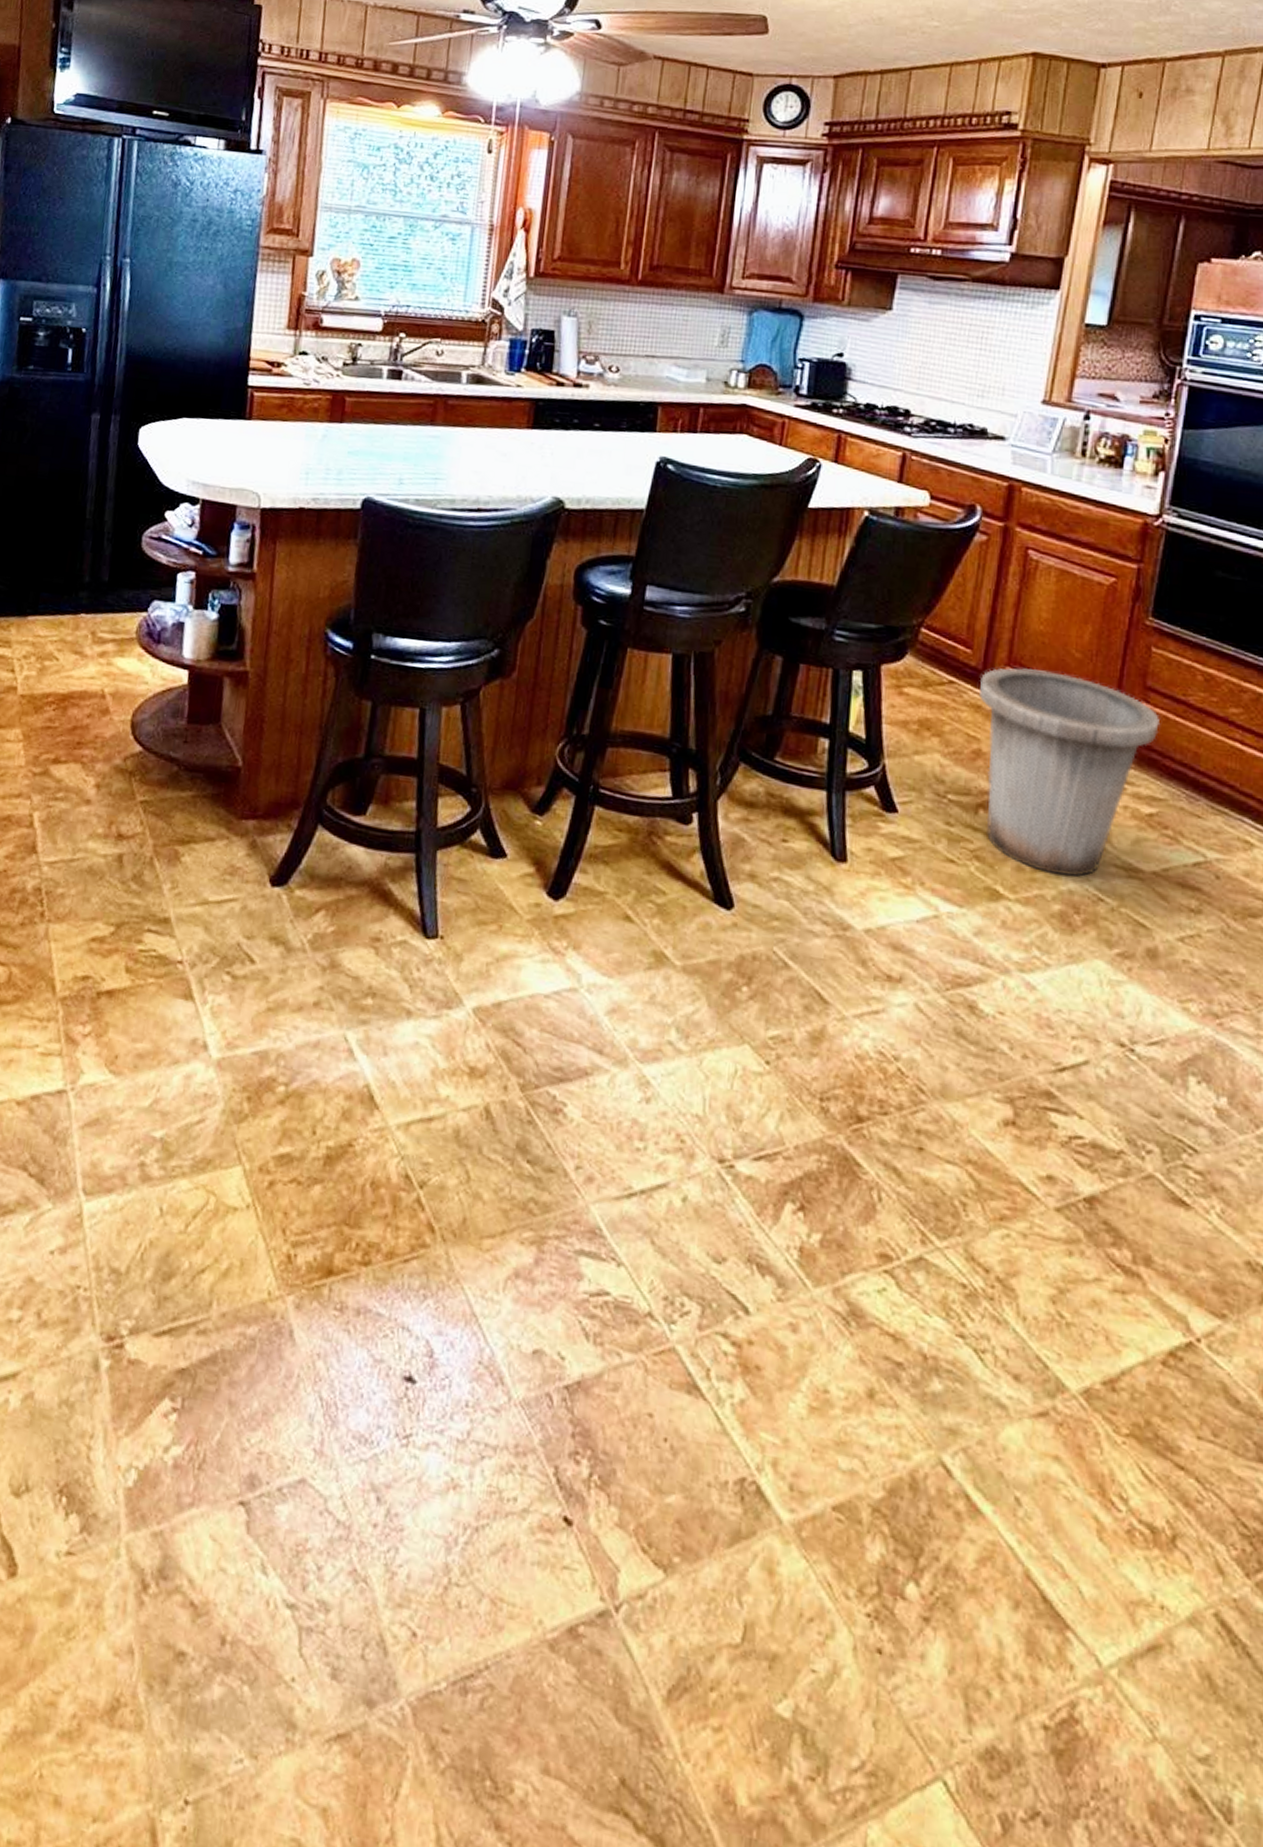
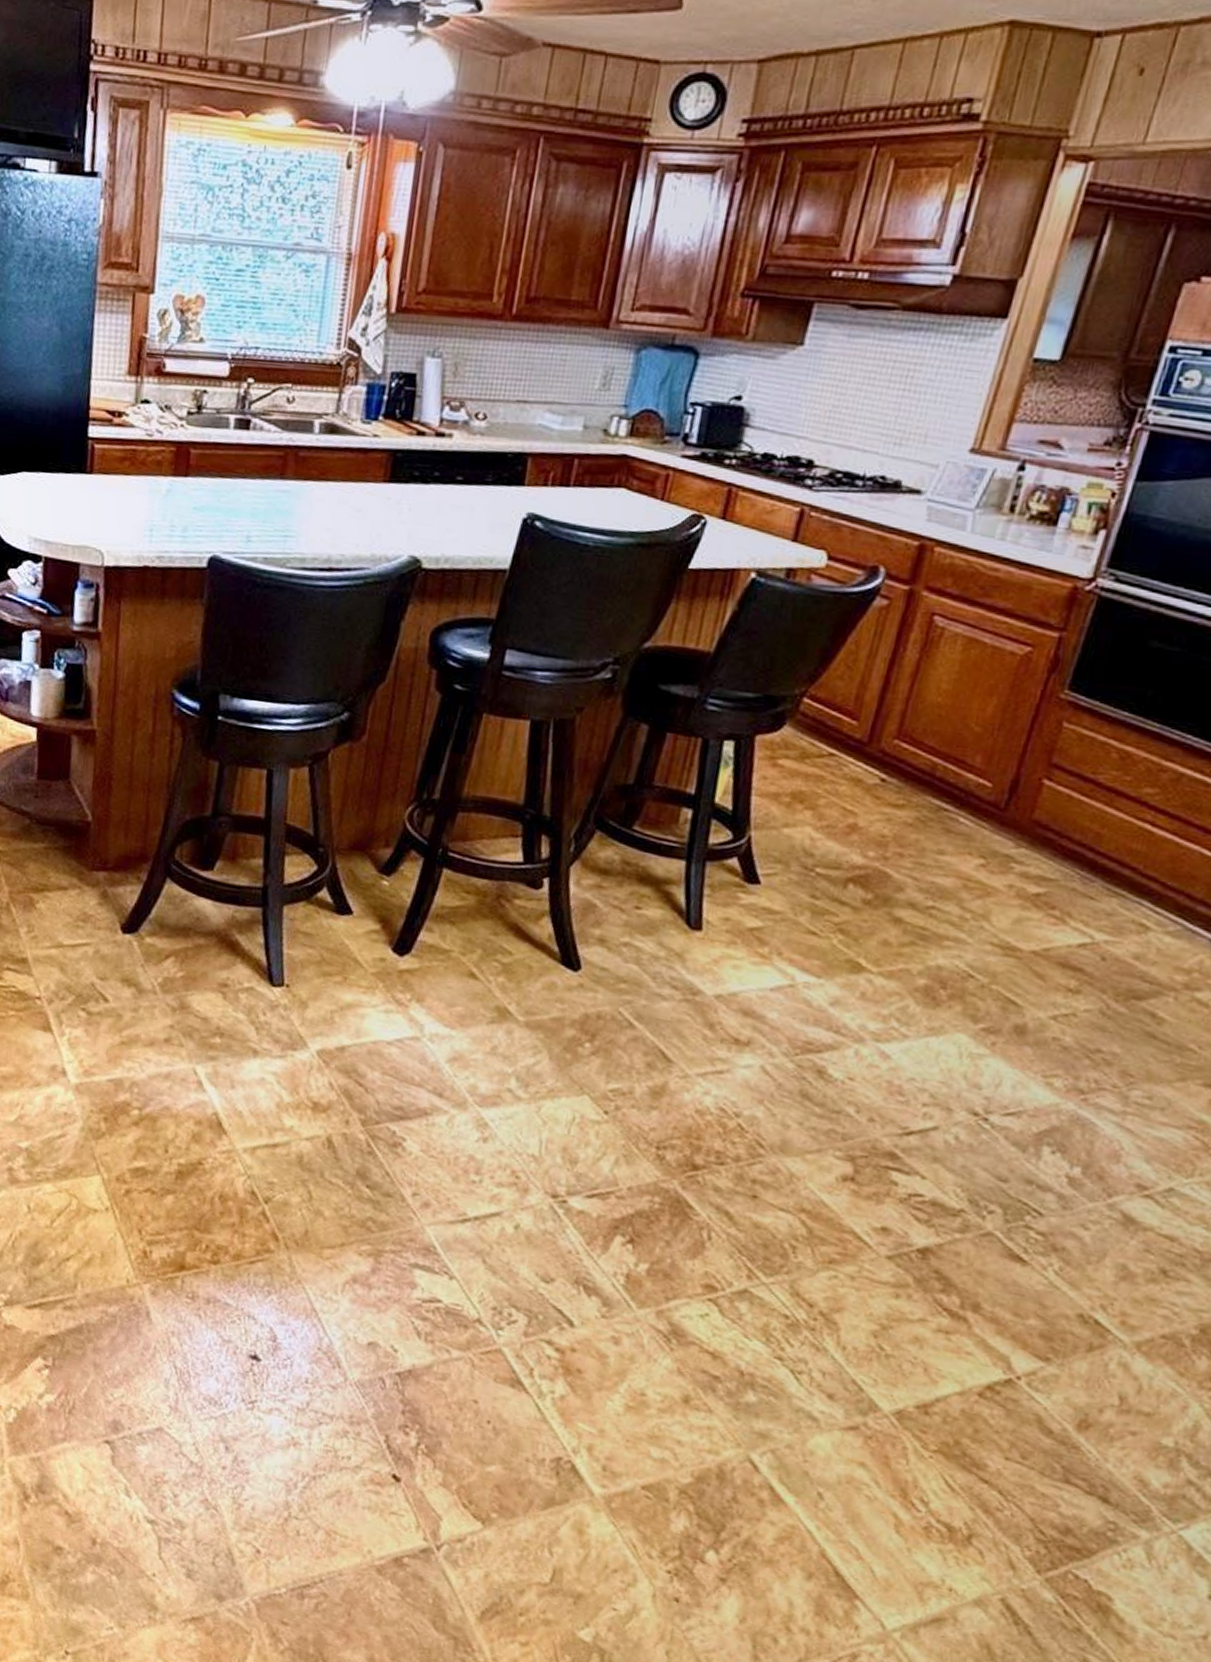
trash can: present [980,668,1160,877] -> none [854,741,1062,953]

